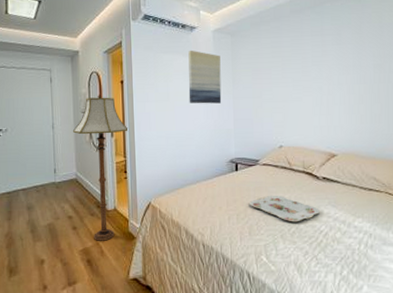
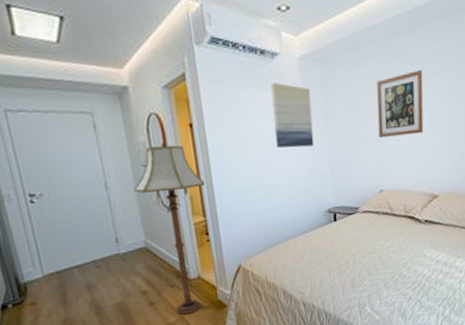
serving tray: present [248,195,320,222] -> none [350,243,422,270]
wall art: none [279,41,323,99] -> present [376,69,424,137]

